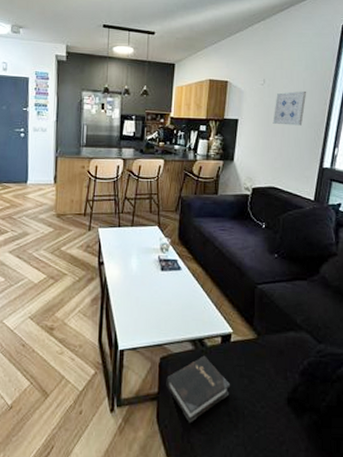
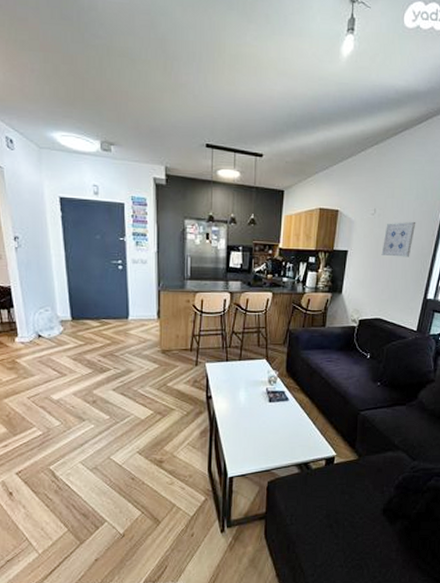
hardback book: present [166,355,230,423] -> none [273,477,332,537]

